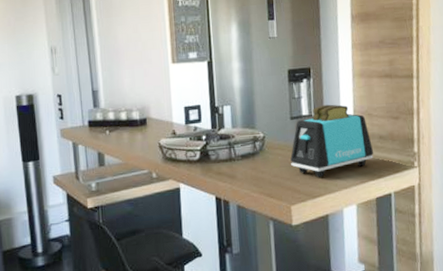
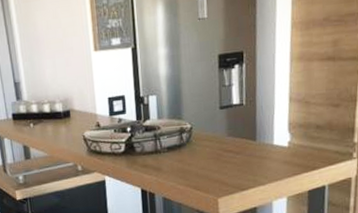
toaster: present [290,104,374,178] -> none [219,91,309,170]

